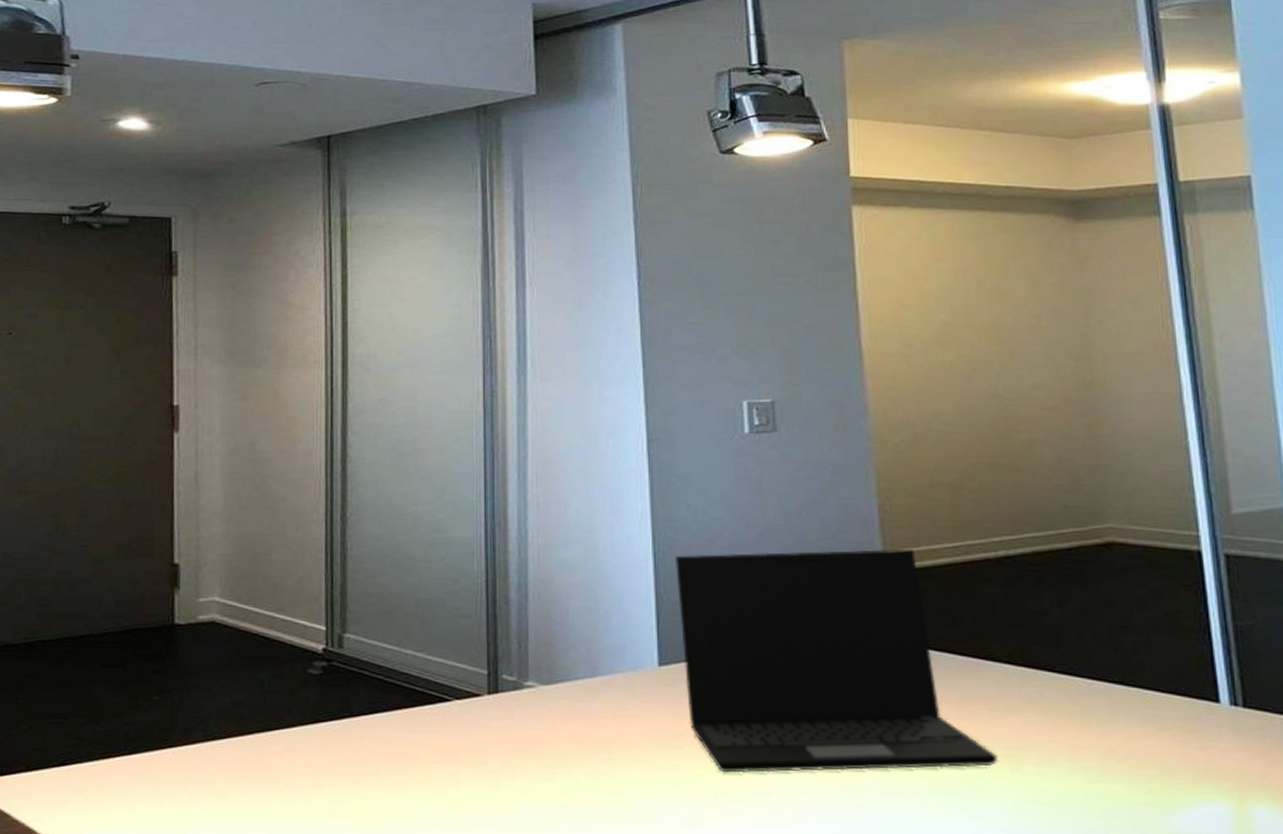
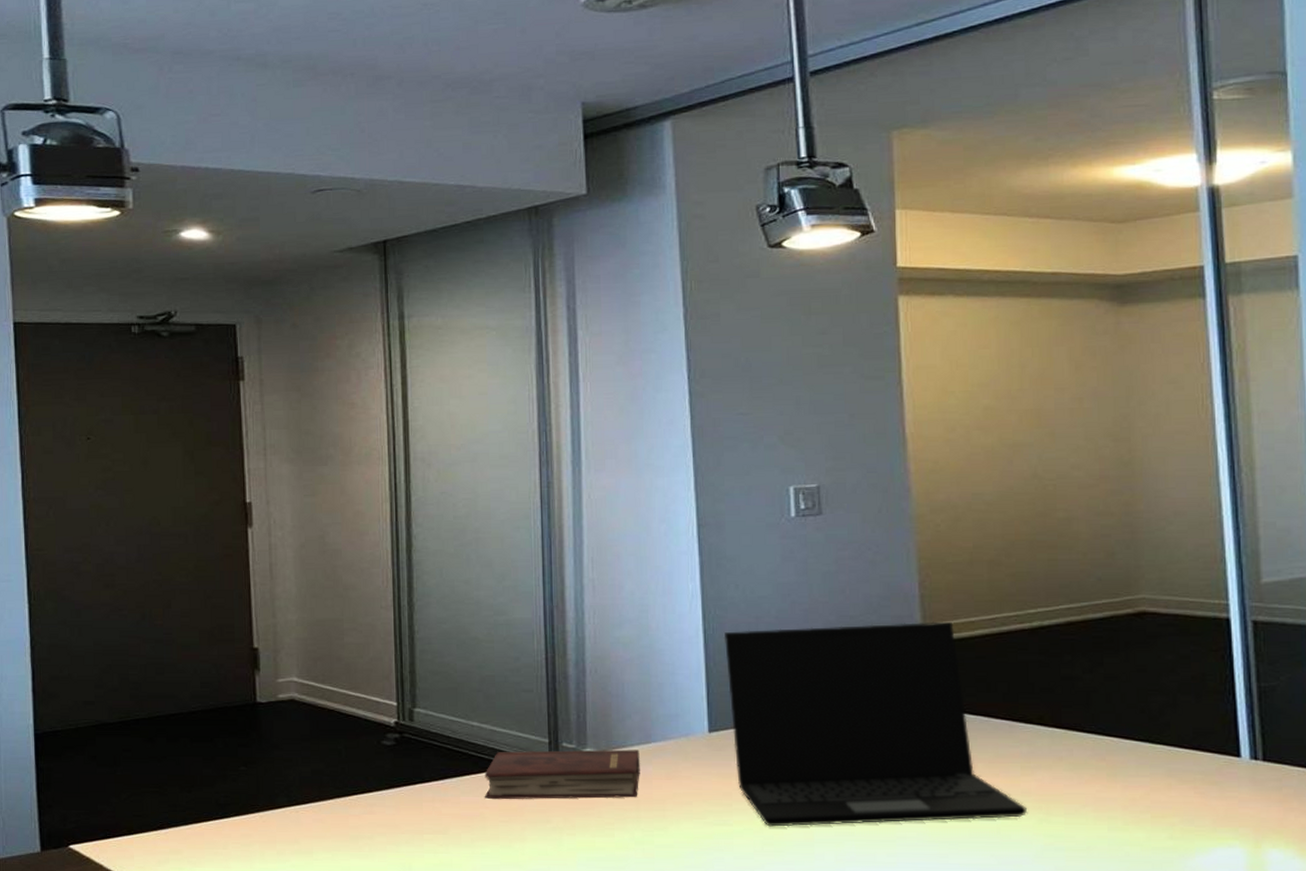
hardback book: none [417,683,585,738] -> present [484,749,640,800]

